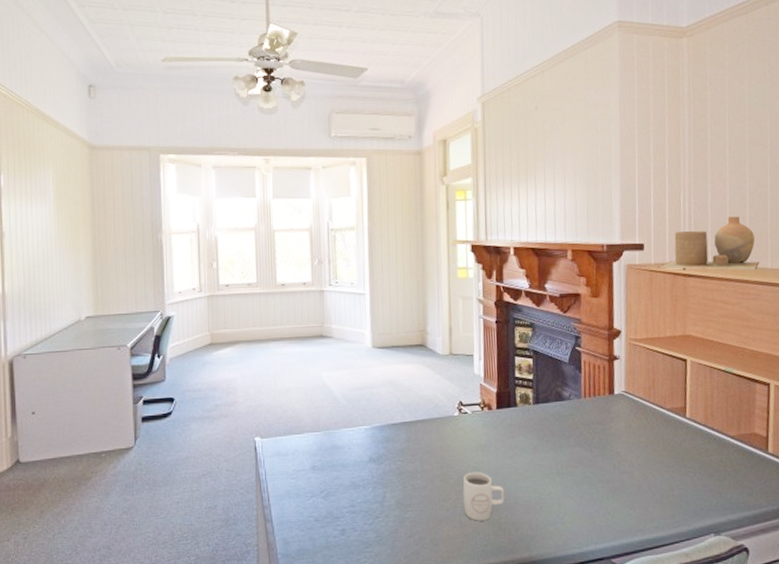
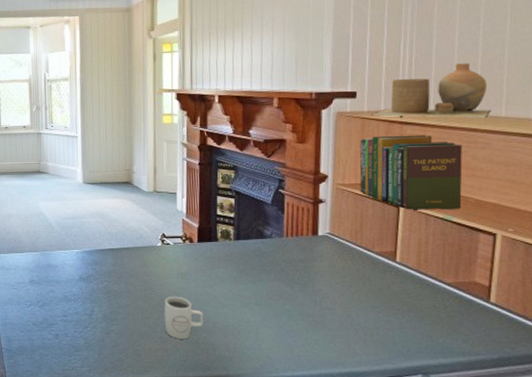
books: none [648,287,740,364] -> present [359,134,463,210]

